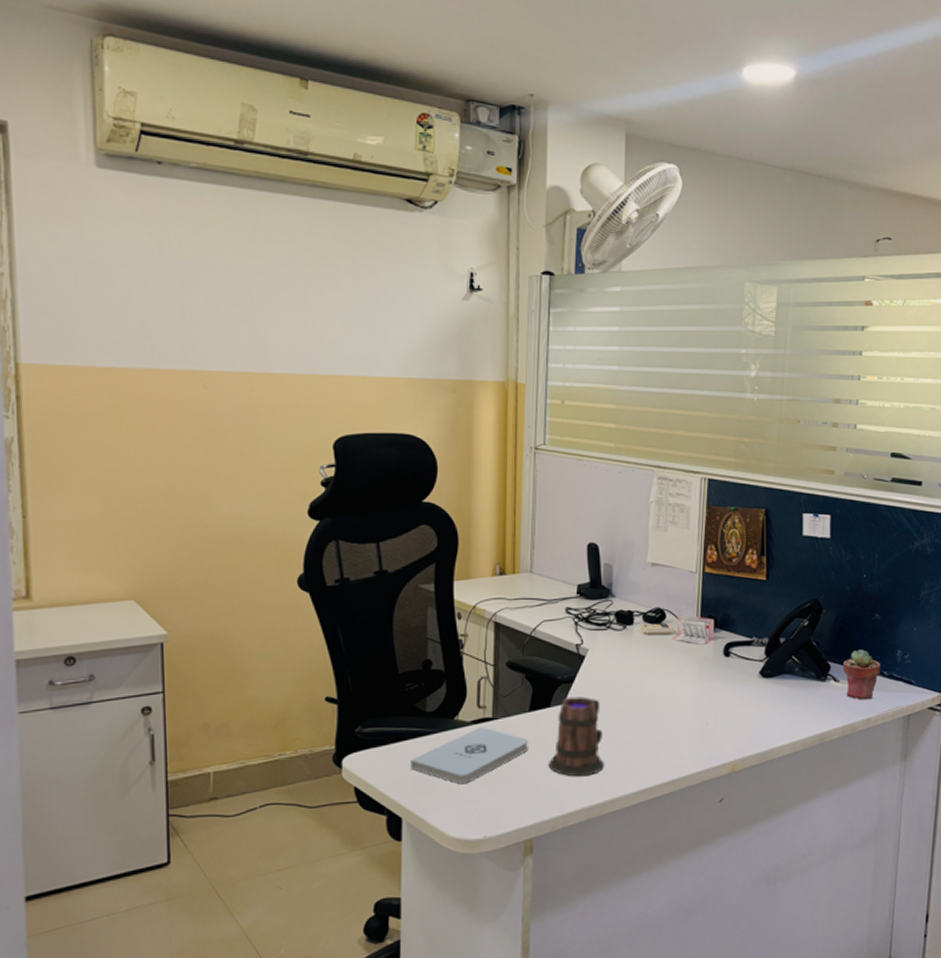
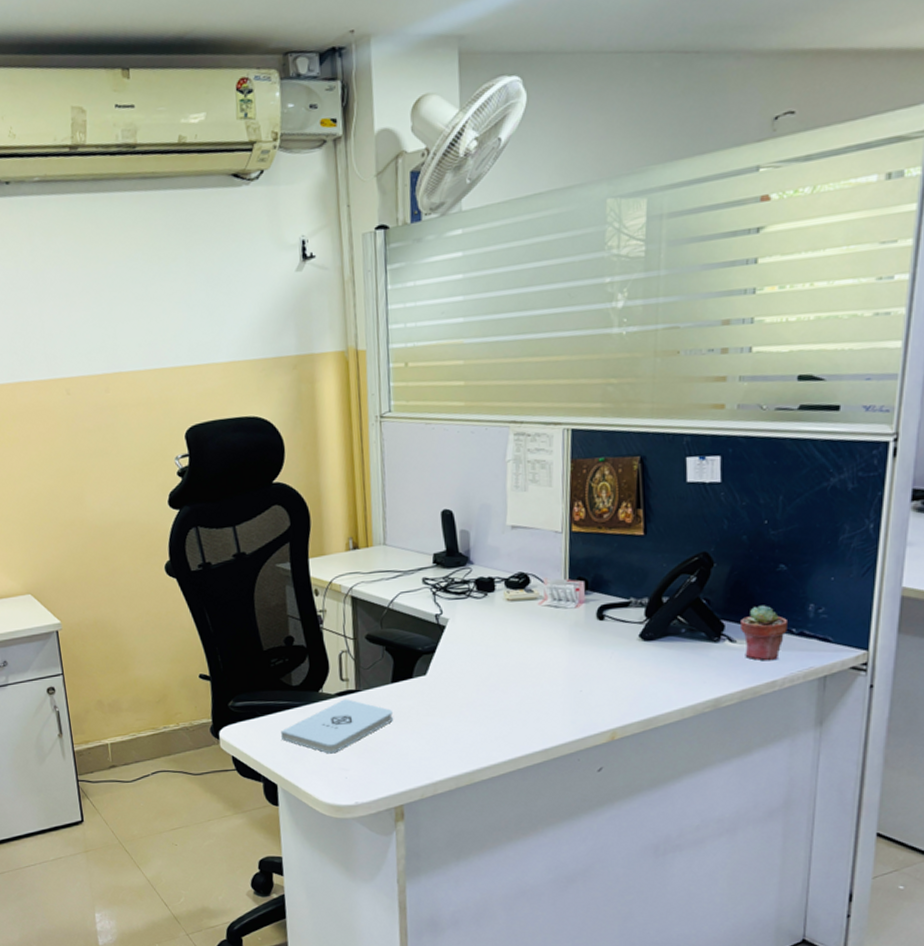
mug: present [548,696,604,777] -> none [413,667,472,746]

